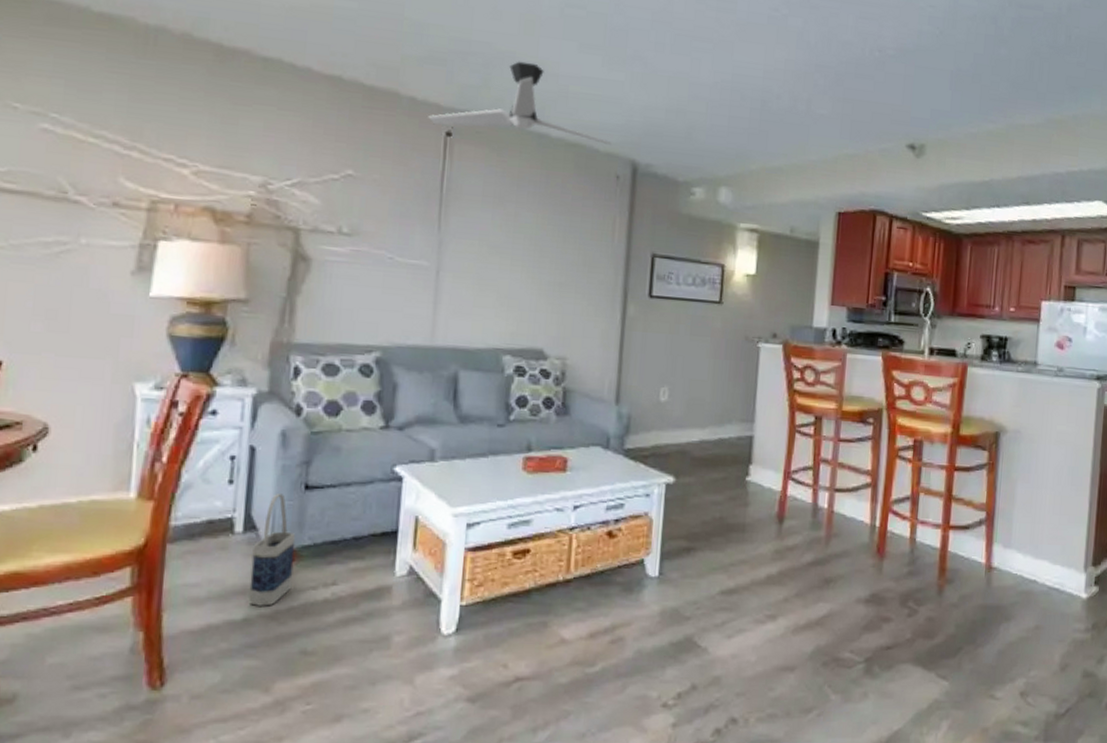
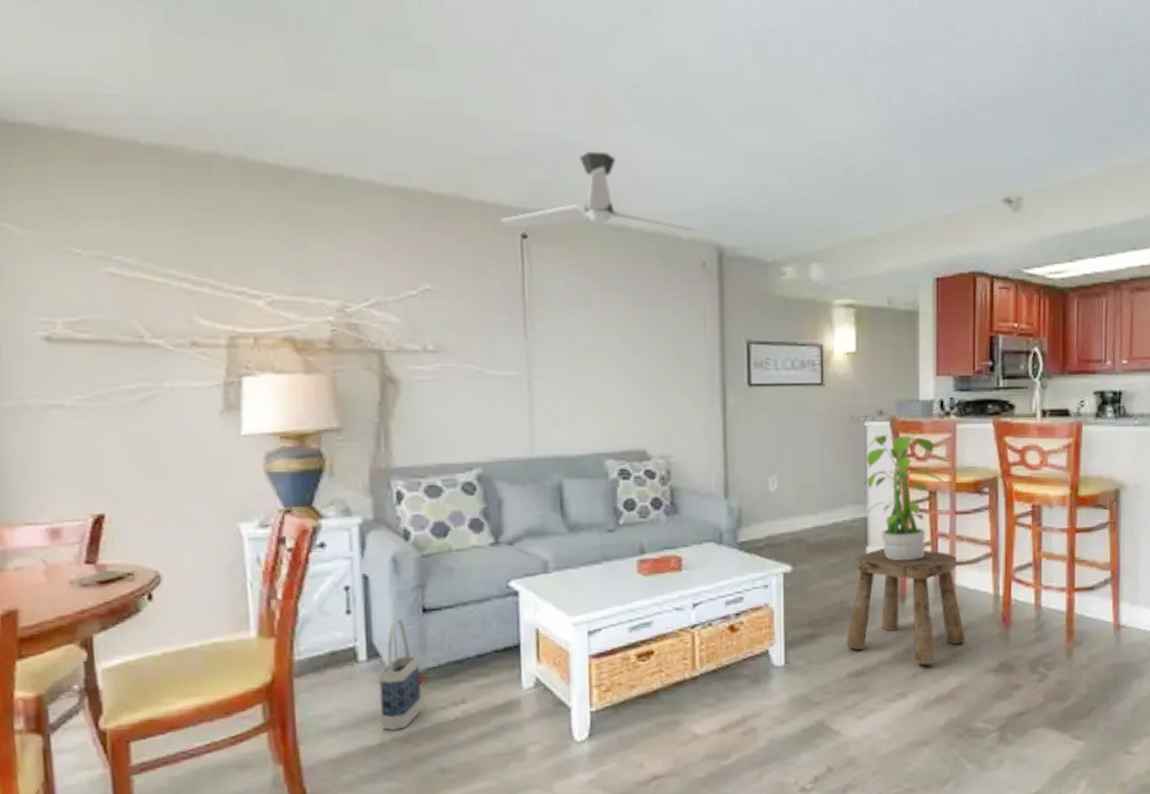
stool: none [721,468,839,590] -> present [846,548,965,666]
potted plant: none [746,356,832,483] -> present [858,430,945,561]

